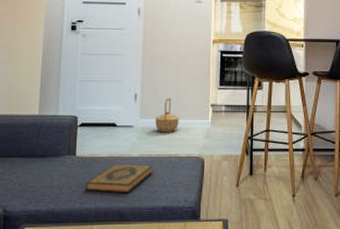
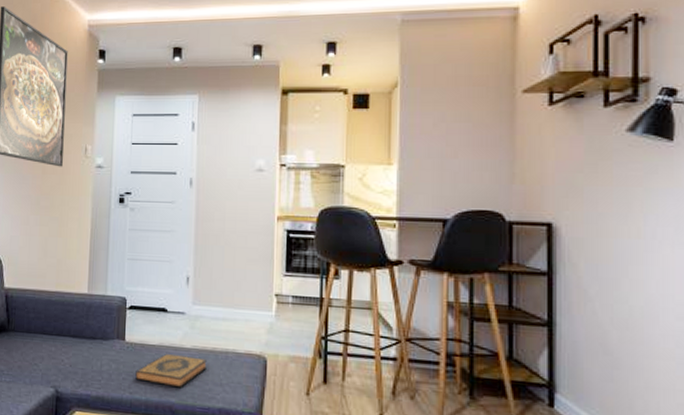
basket: present [155,97,179,133] -> none [210,282,237,324]

